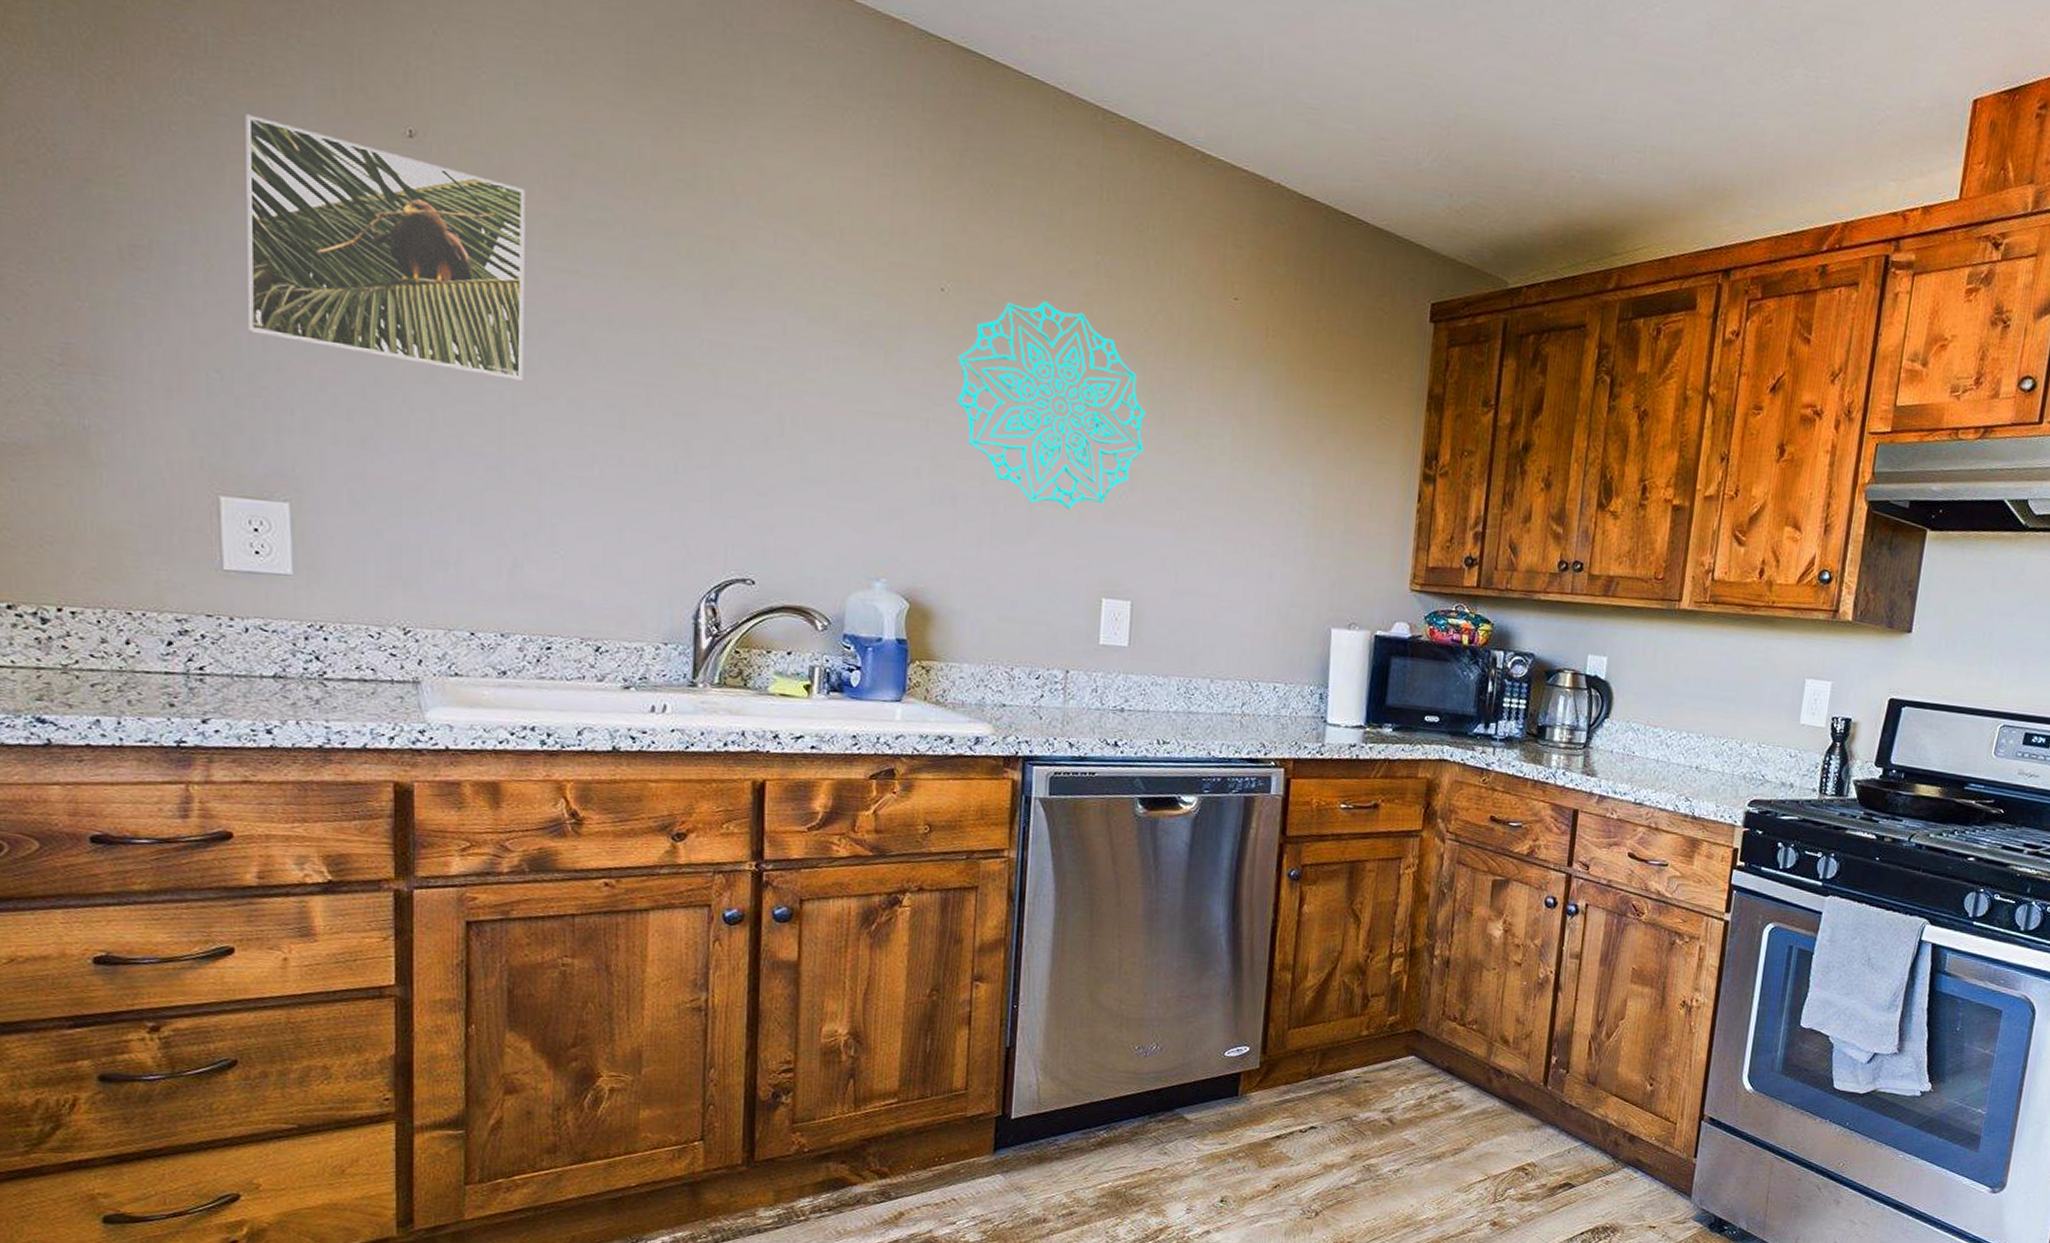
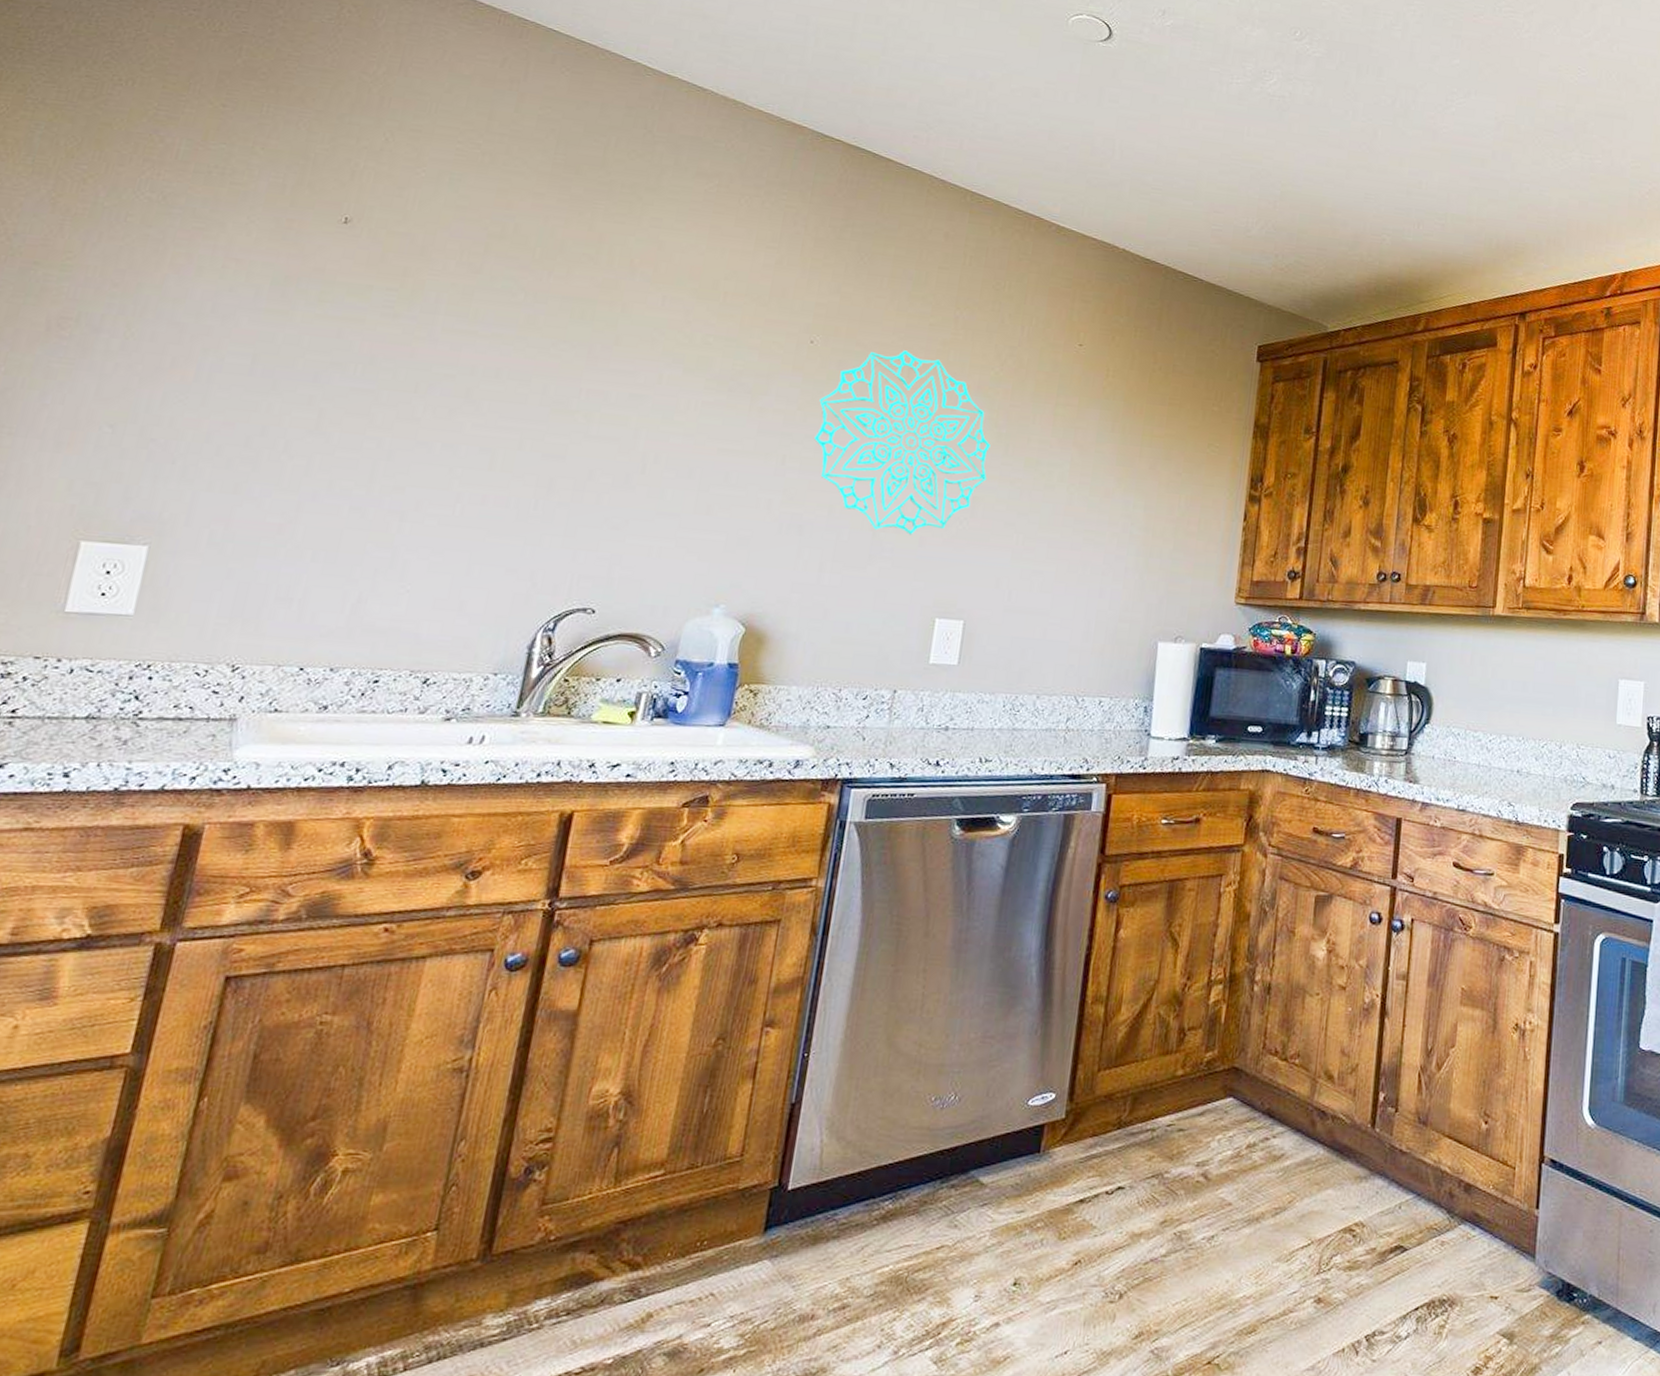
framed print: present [245,114,525,381] -> none [151,206,441,429]

